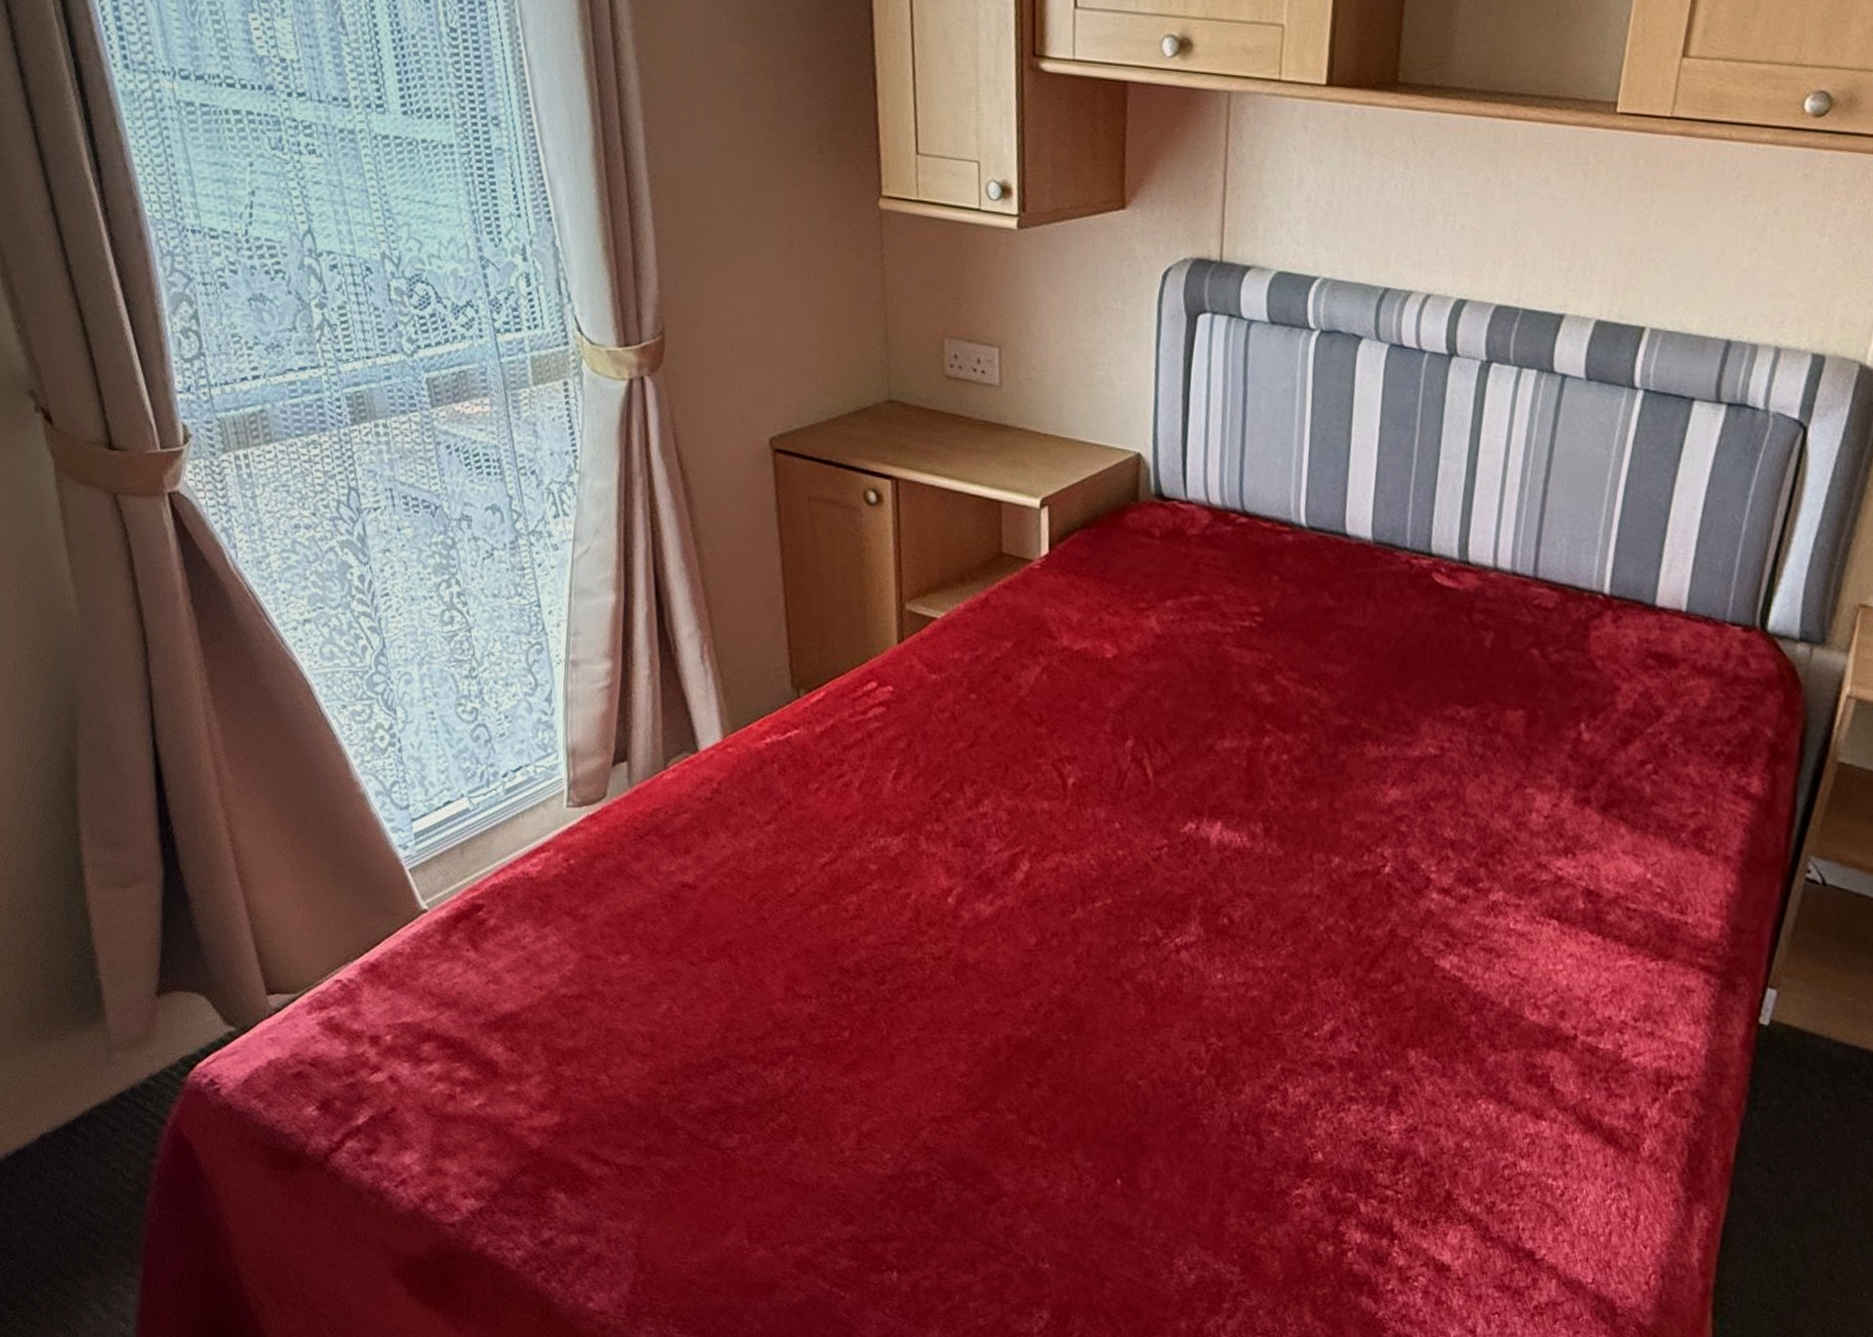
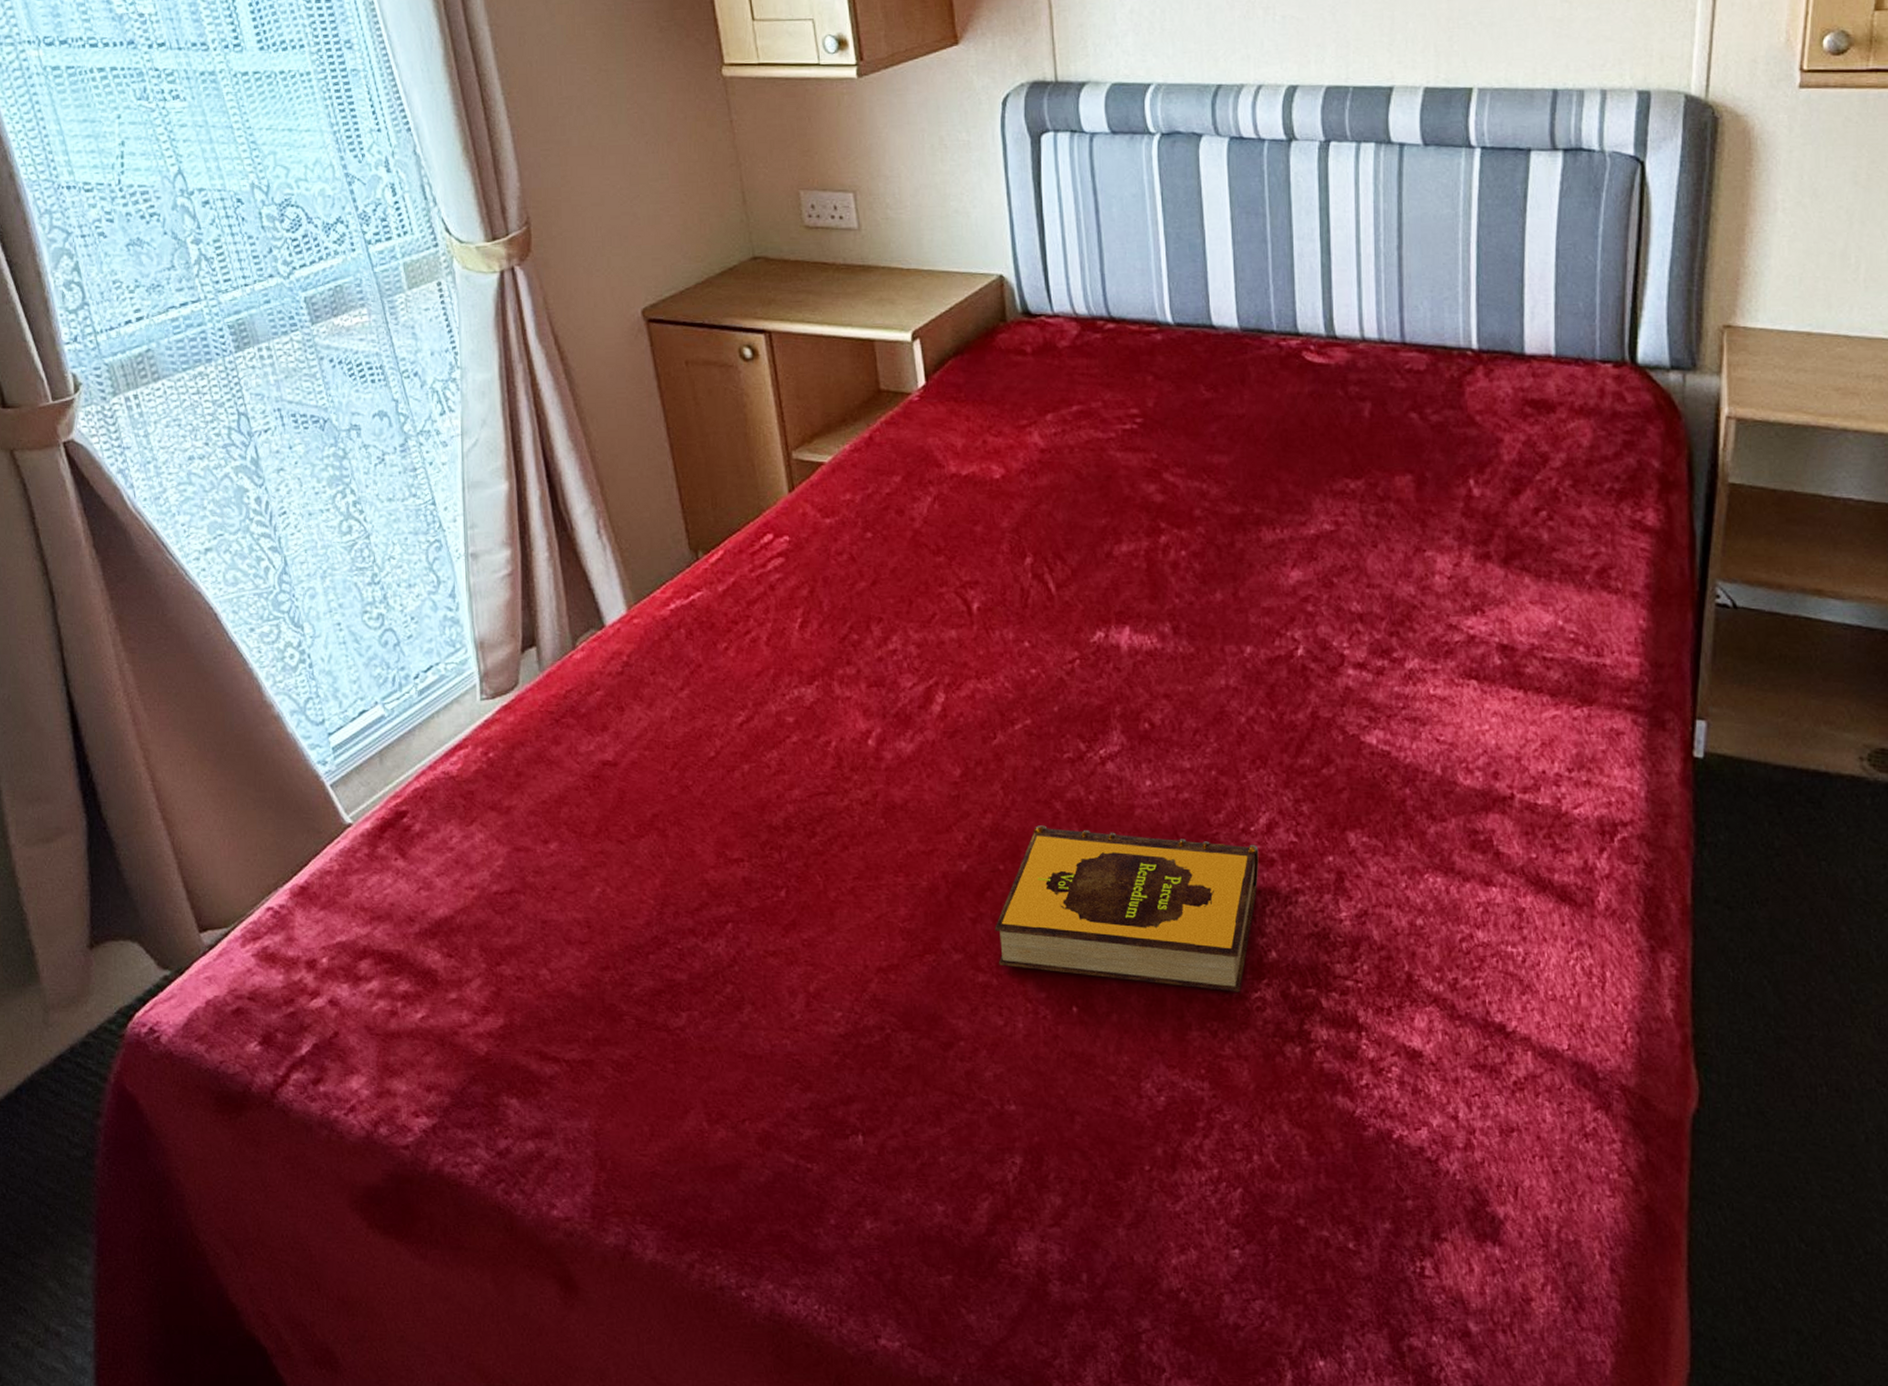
hardback book: none [1049,1002,1319,1187] -> present [994,825,1259,992]

